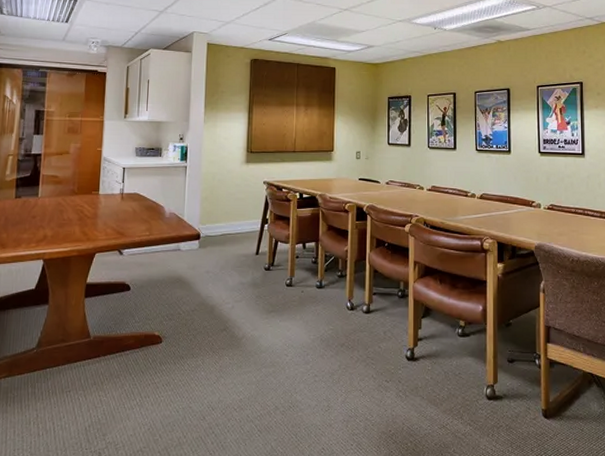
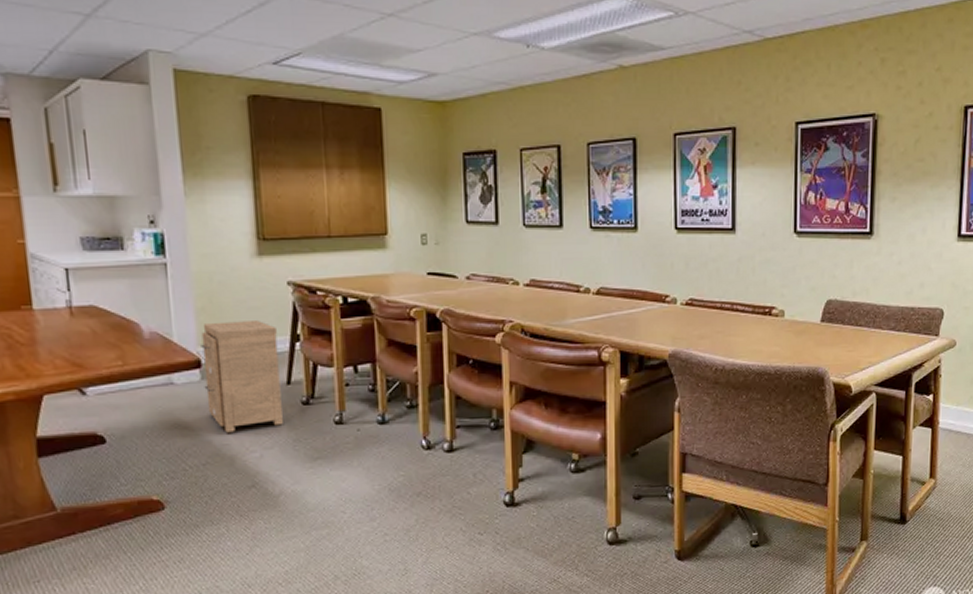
side table: none [200,208,253,288] -> present [201,321,283,433]

